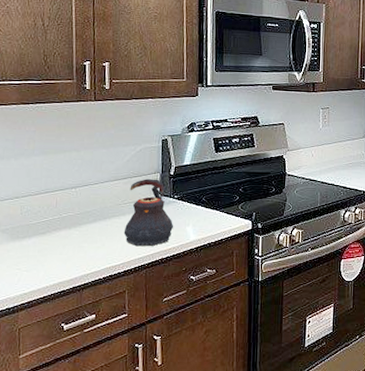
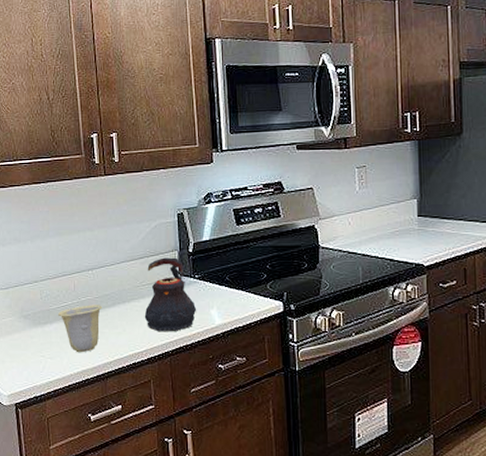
cup: none [38,220,83,266] -> present [58,305,102,353]

